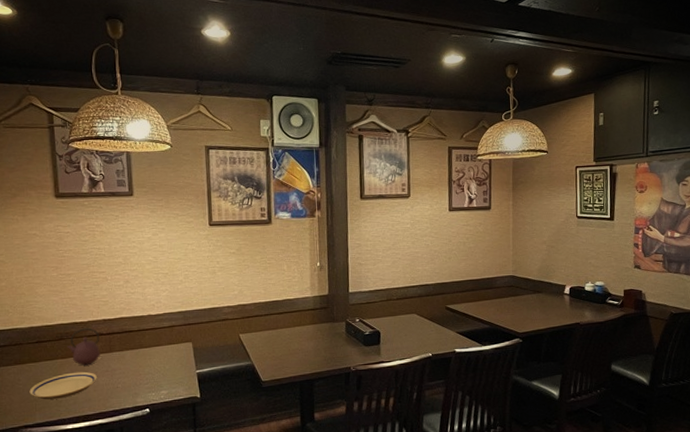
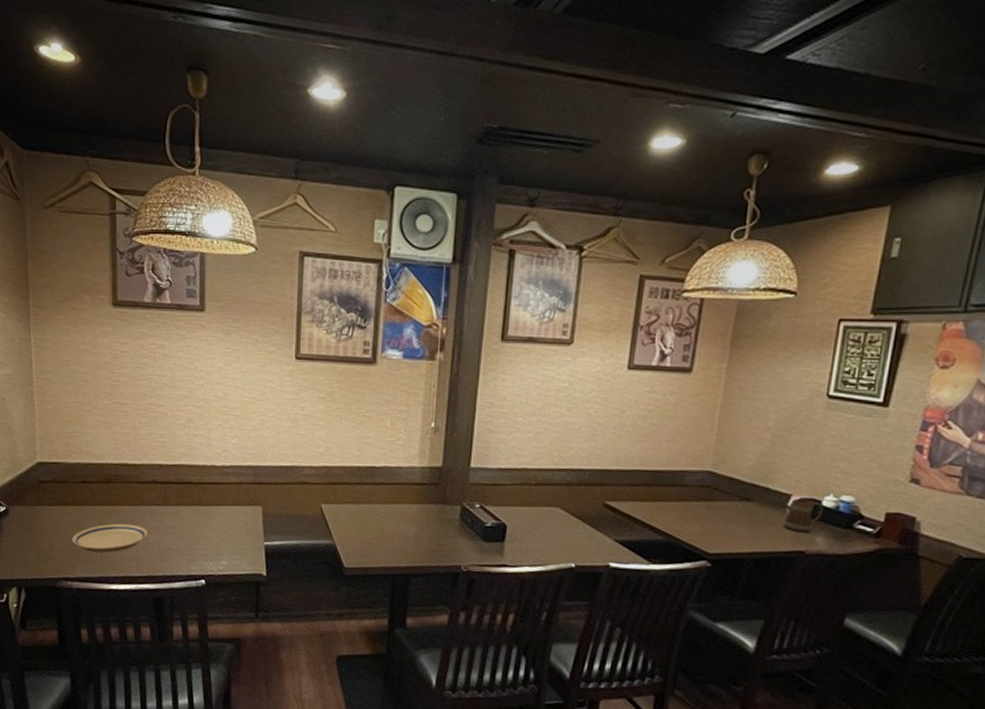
teapot: present [67,328,101,365] -> none [116,472,154,517]
beer mug: none [563,287,587,310] -> present [783,499,824,533]

